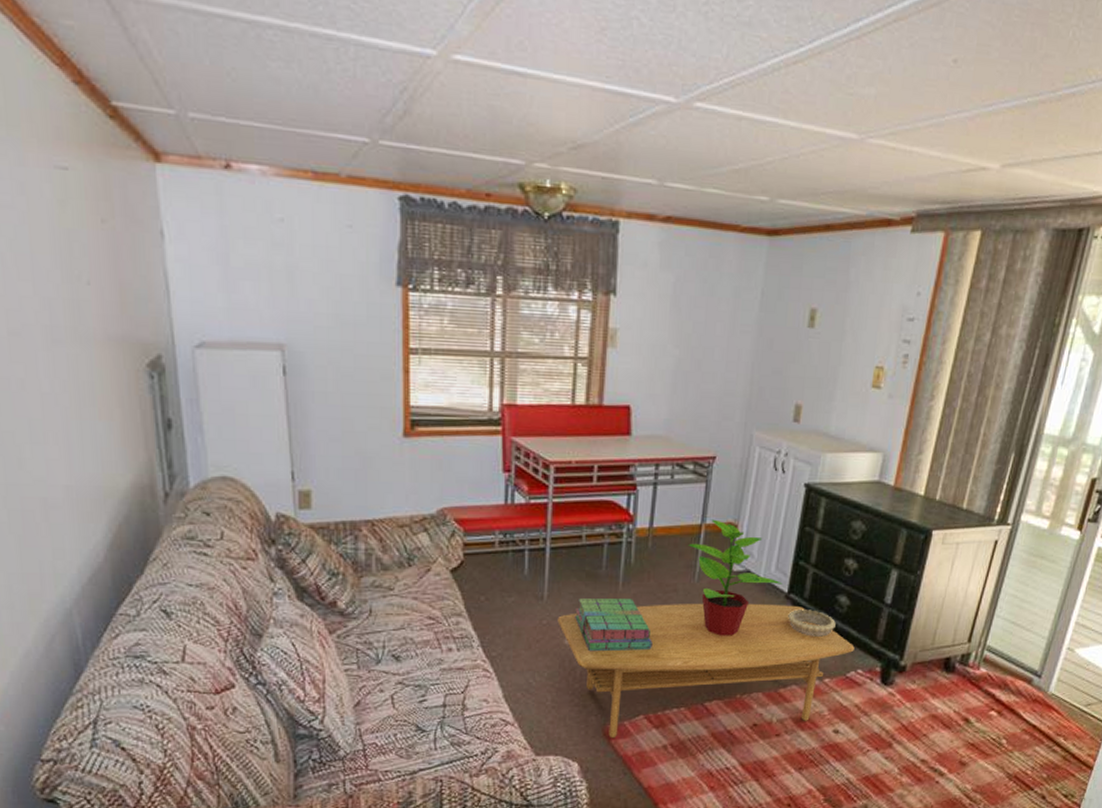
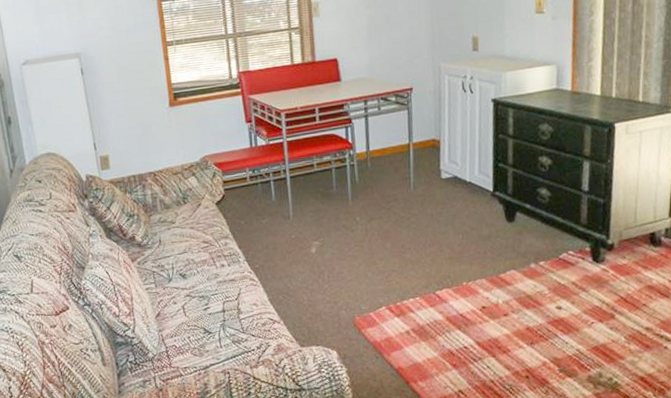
coffee table: present [557,603,855,739] -> none [303,201,562,328]
stack of books: present [575,598,652,652] -> none [316,210,384,257]
potted plant: present [688,518,783,636] -> none [401,135,487,234]
decorative bowl: present [788,609,836,637] -> none [497,203,541,227]

